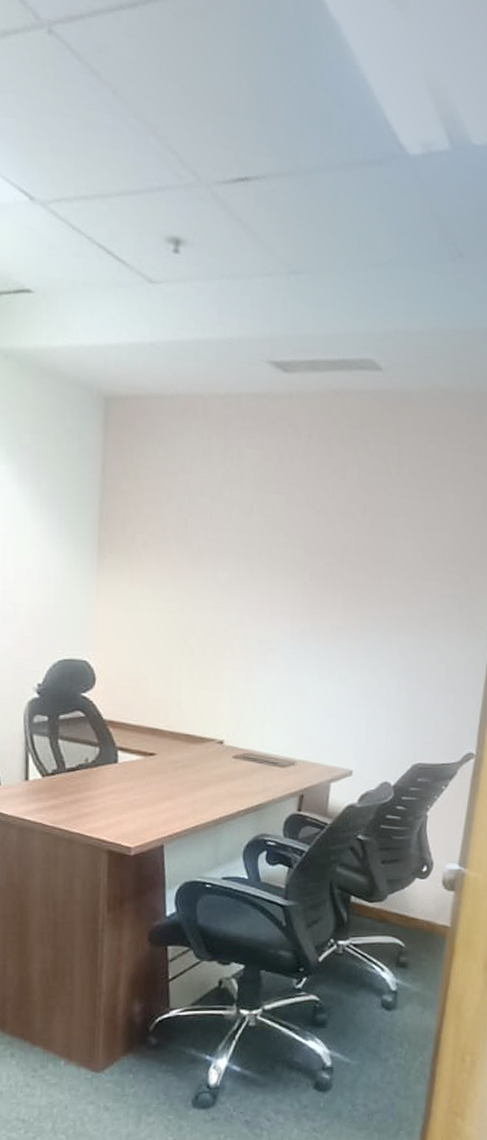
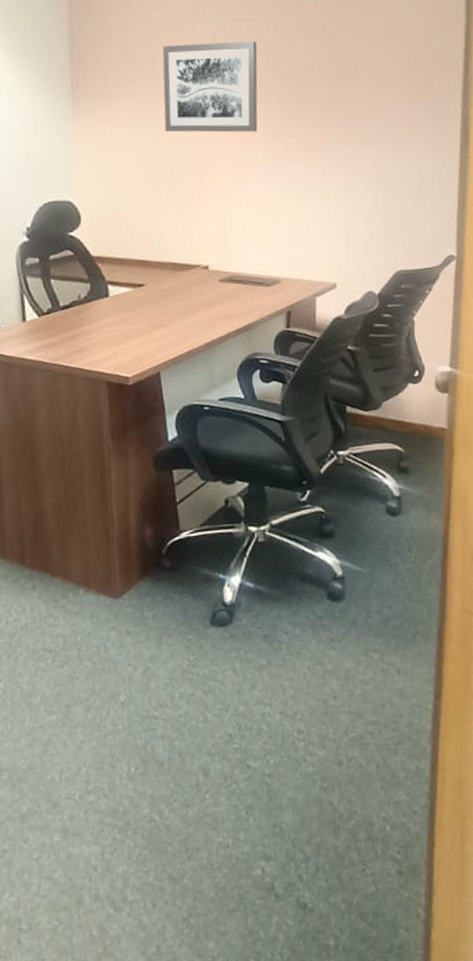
wall art: none [192,510,295,609] -> present [162,40,258,133]

